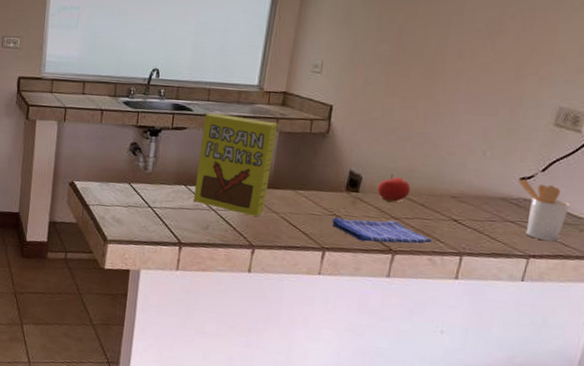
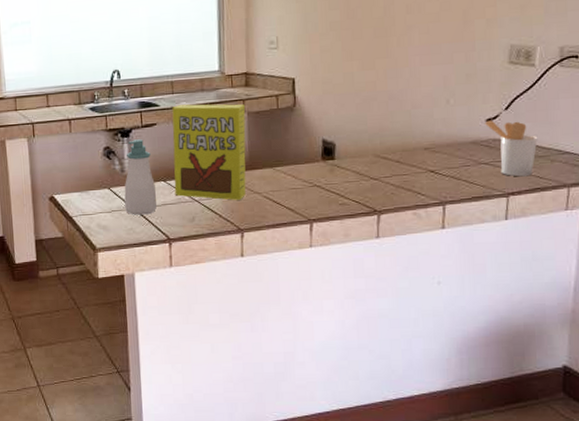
soap bottle: none [142,140,176,216] -> present [124,139,157,215]
dish towel: present [332,216,433,244] -> none [314,181,414,207]
fruit: present [377,174,411,202] -> none [351,136,384,164]

